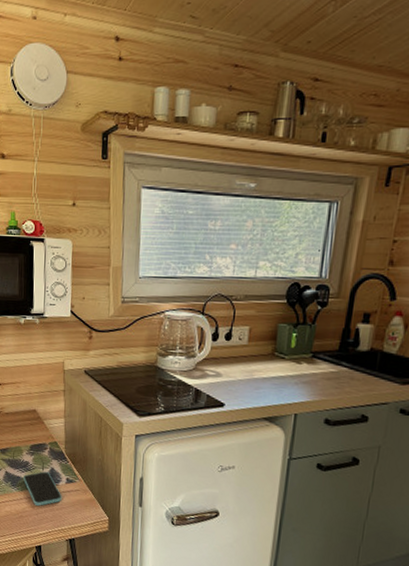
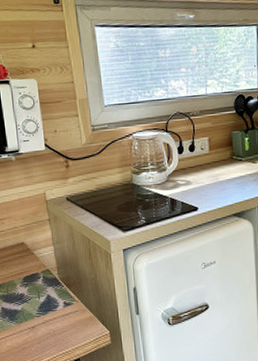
smartphone: present [23,471,62,506] -> none [21,300,62,334]

